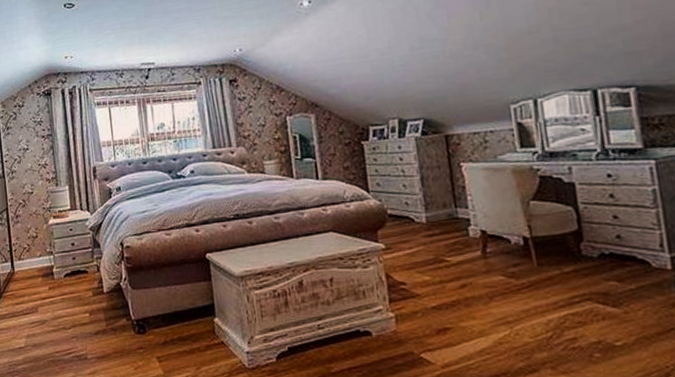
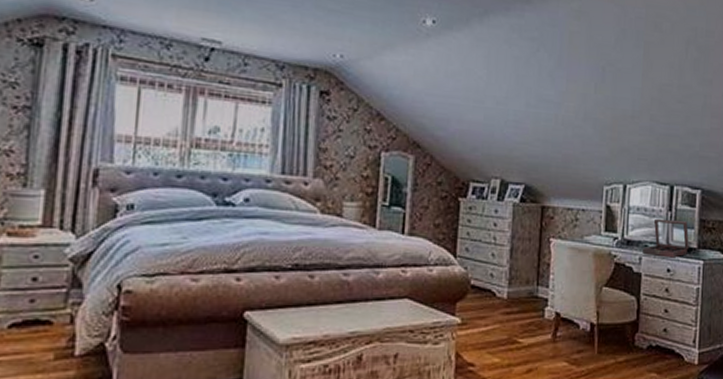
jewelry box: none [571,123,632,164] -> present [642,218,689,258]

